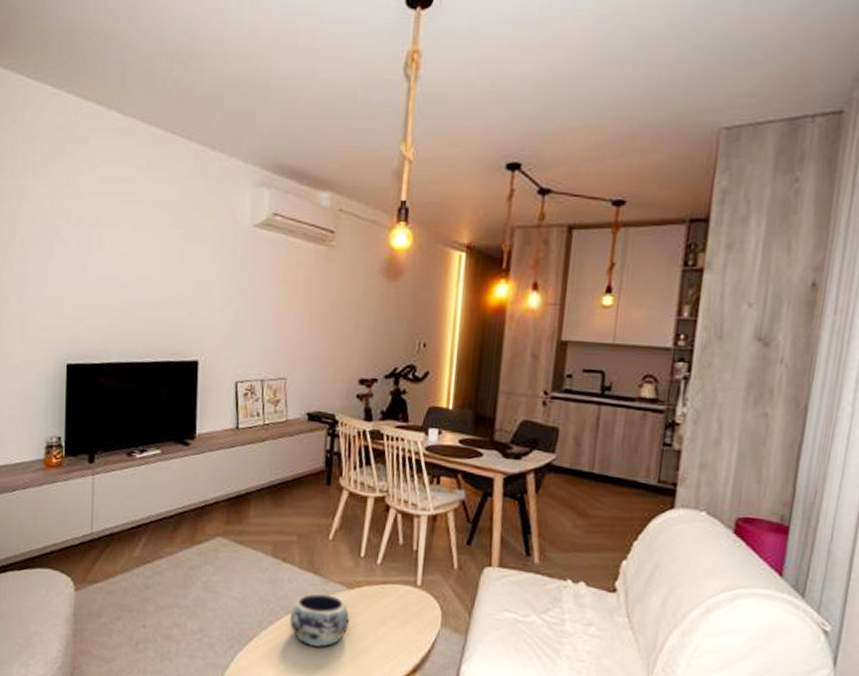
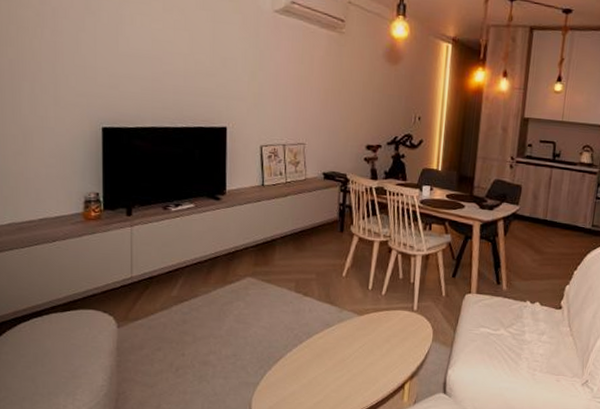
decorative bowl: present [290,593,350,647] -> none [311,320,360,363]

